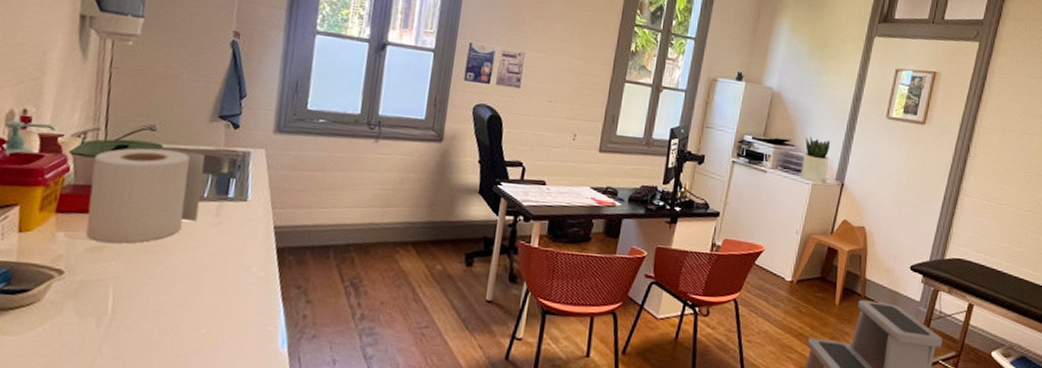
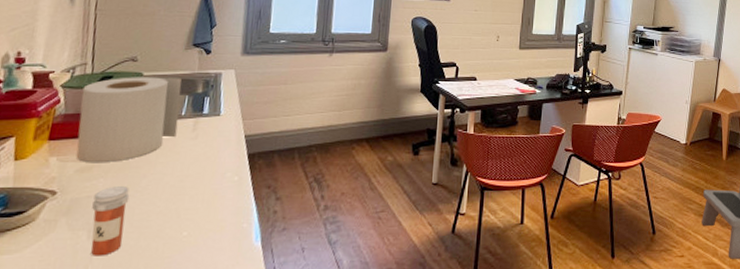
medicine: none [100,271,144,347] -> present [91,186,130,256]
planter: present [797,136,831,183] -> none [683,22,707,60]

